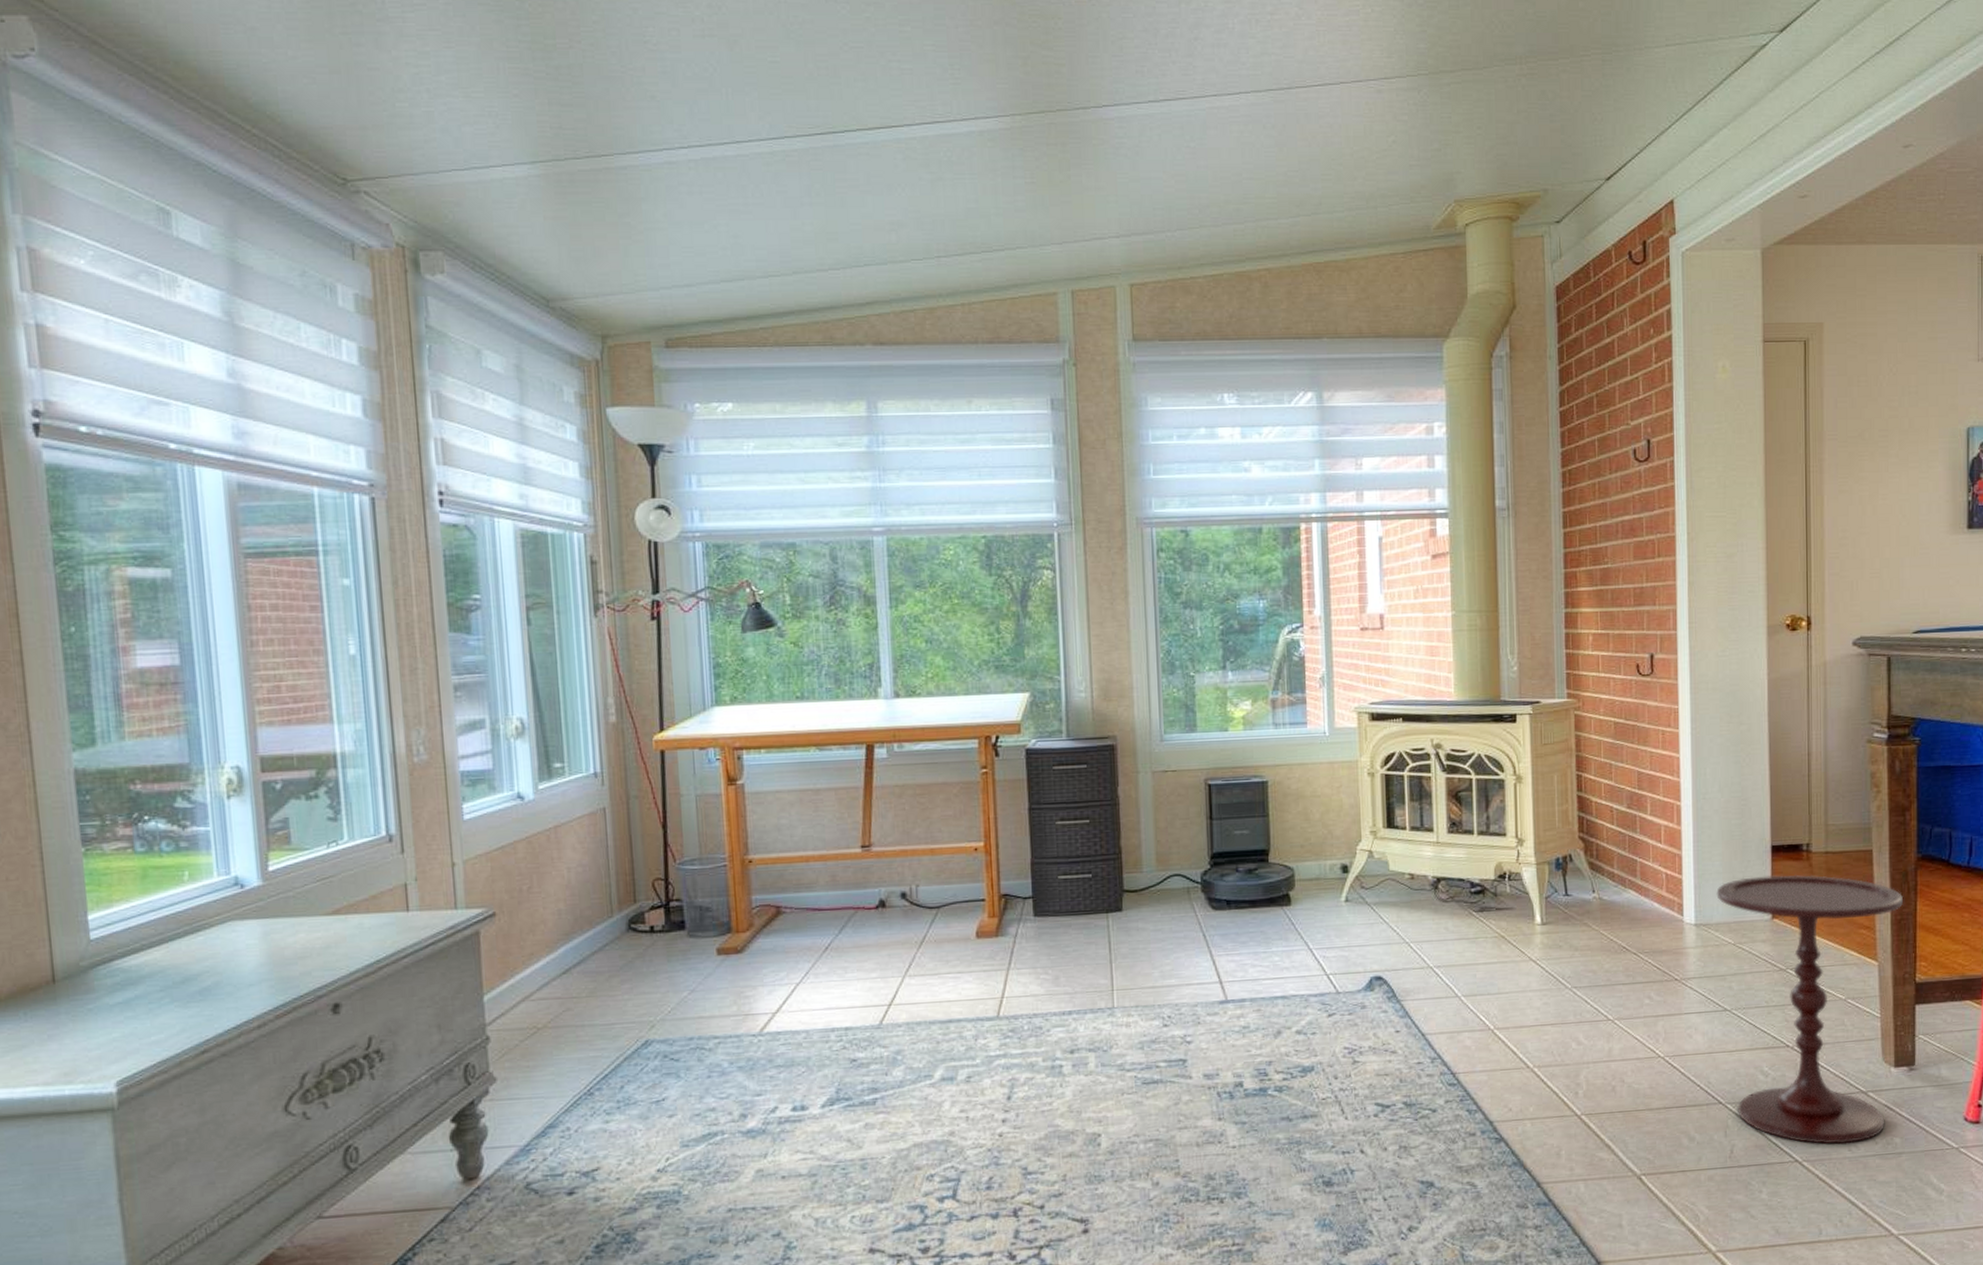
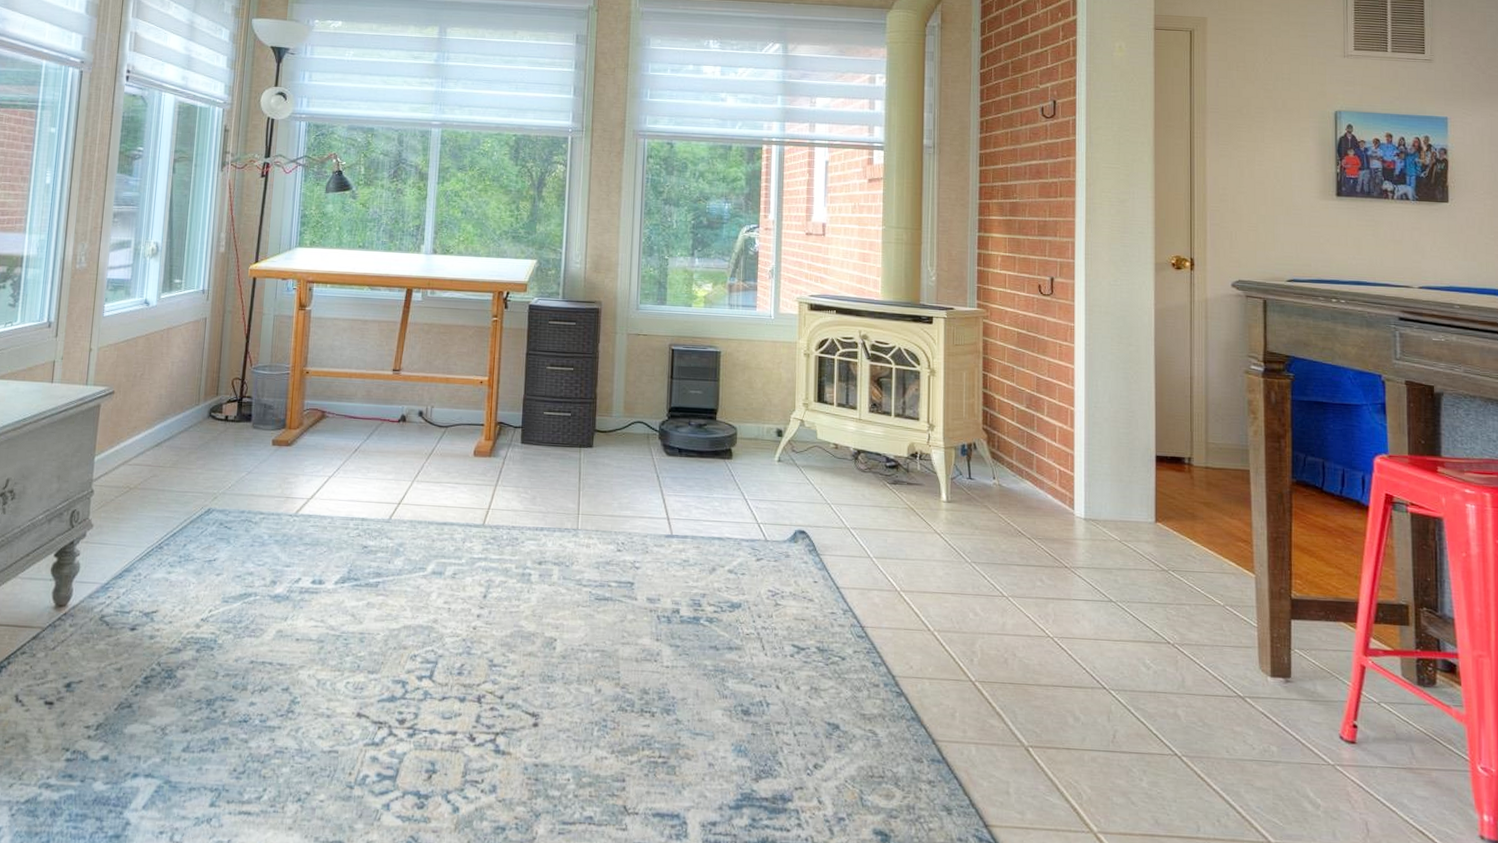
side table: present [1716,874,1903,1145] -> none [1105,481,1278,746]

